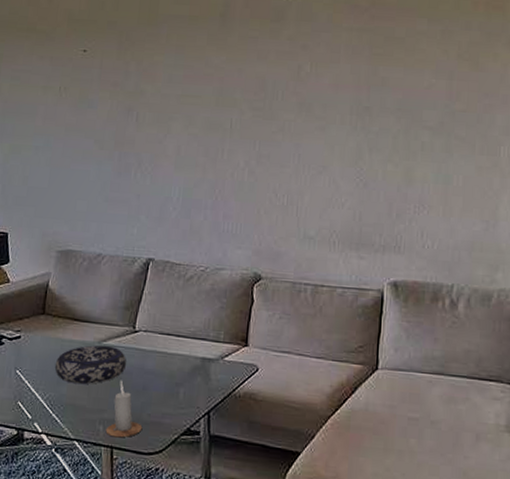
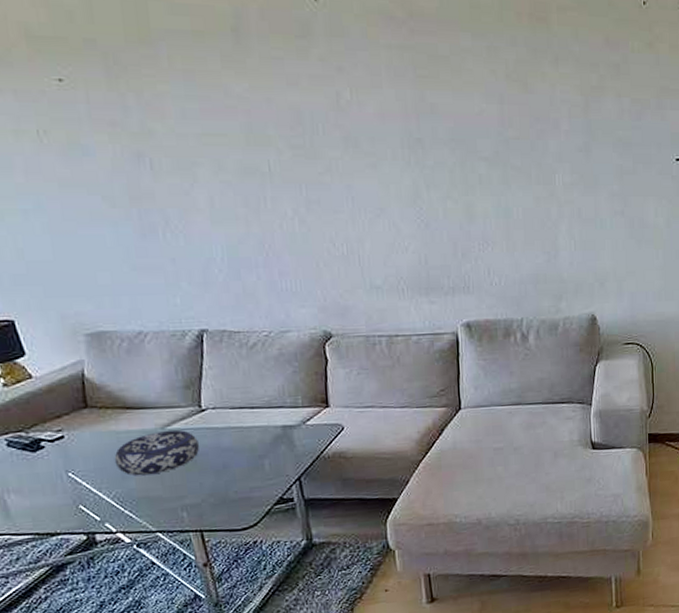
candle: present [105,381,143,438] -> none [190,464,231,521]

